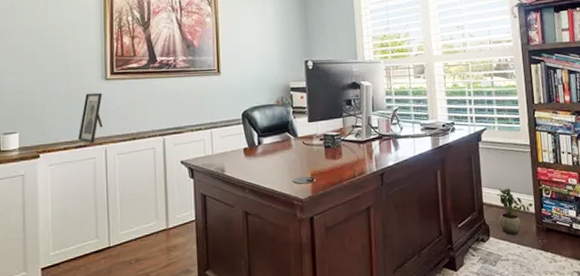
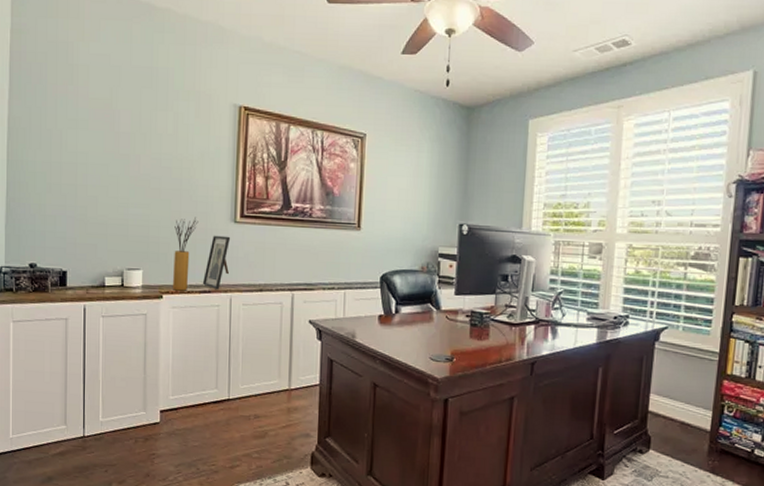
vase: none [48,78,71,149] -> present [172,217,198,291]
potted plant: present [496,188,533,235] -> none [663,398,710,451]

